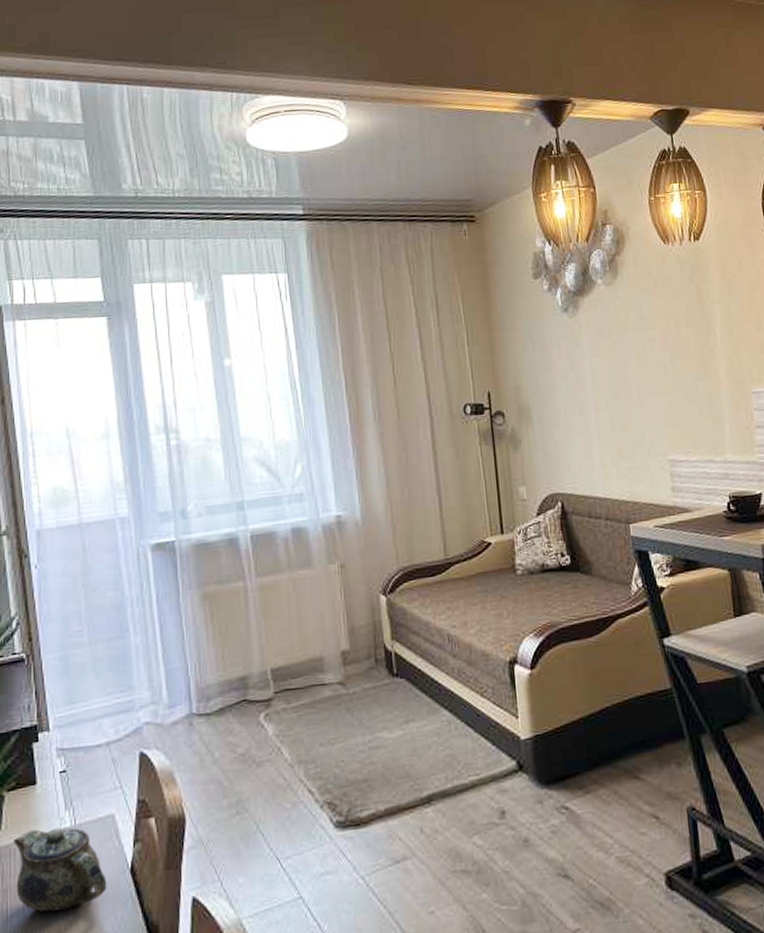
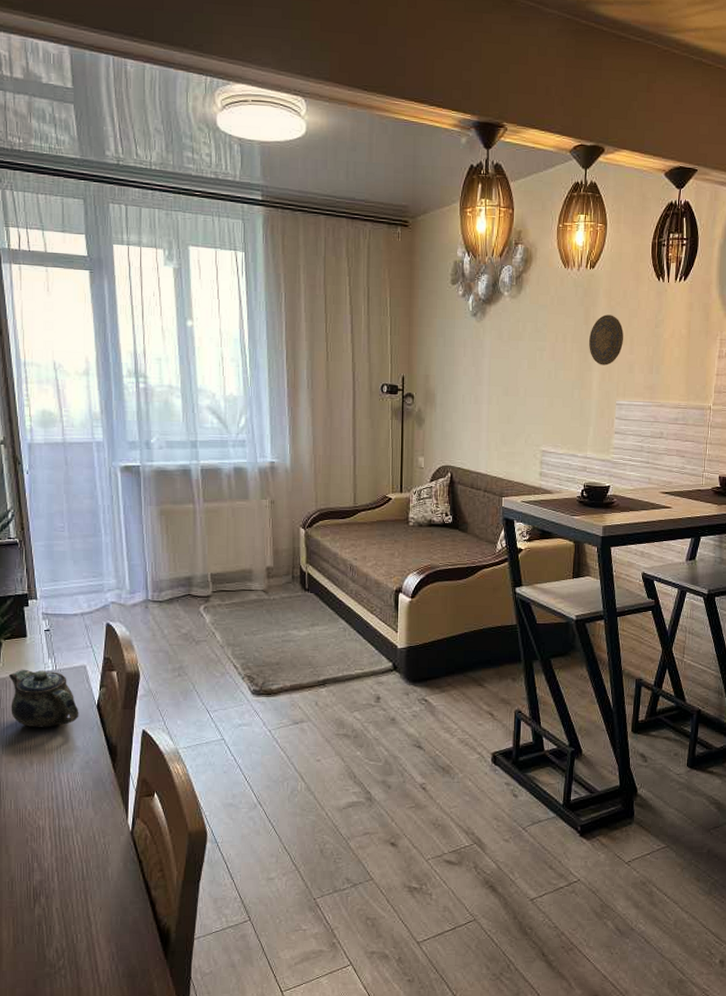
decorative plate: none [706,289,748,349] -> present [589,314,623,366]

